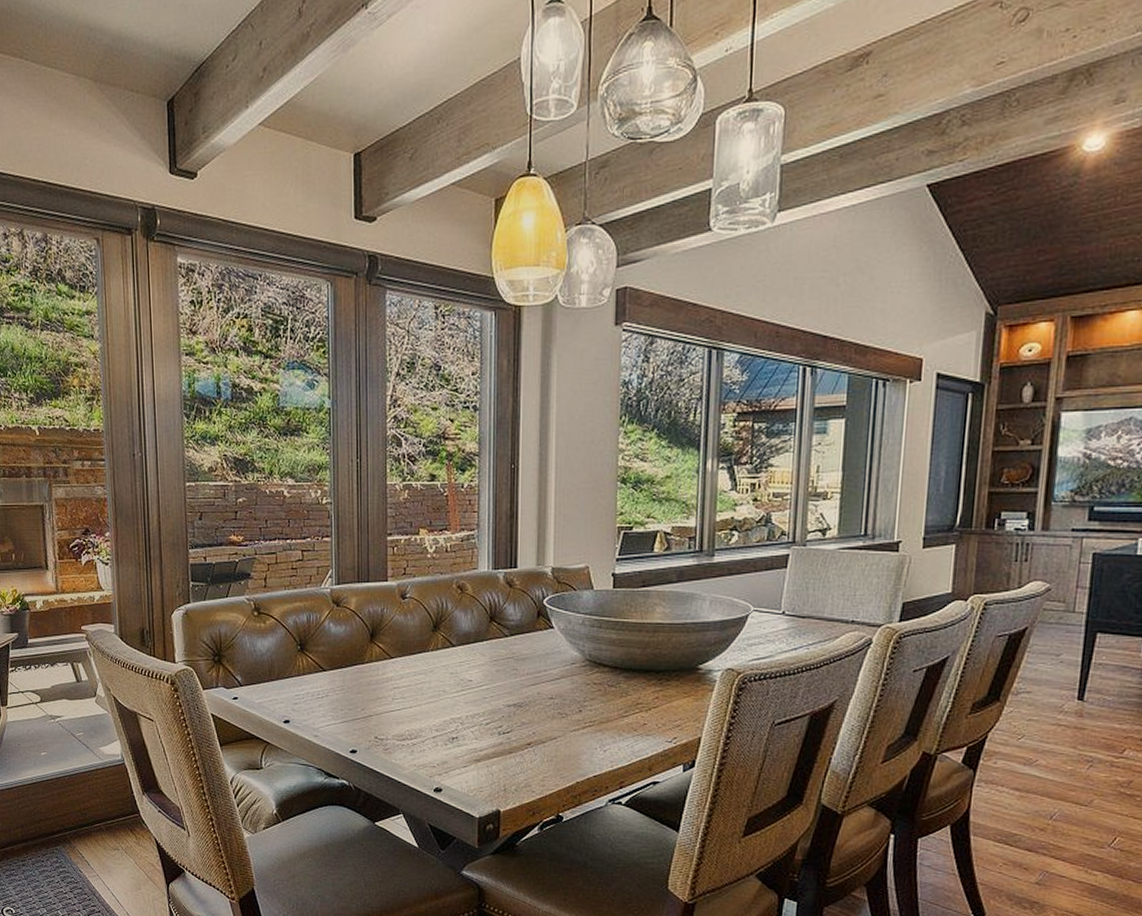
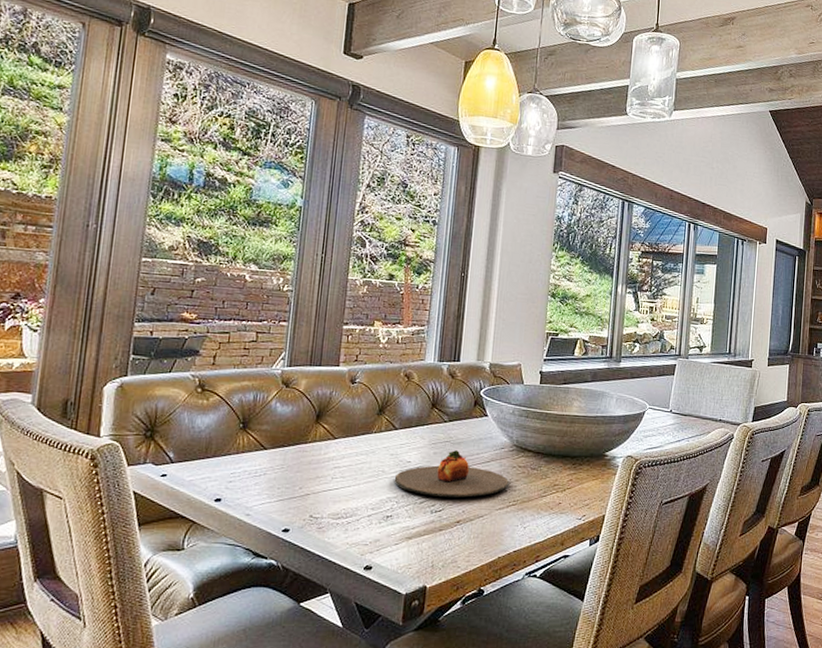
plate: none [456,667,584,718] -> present [394,450,510,498]

